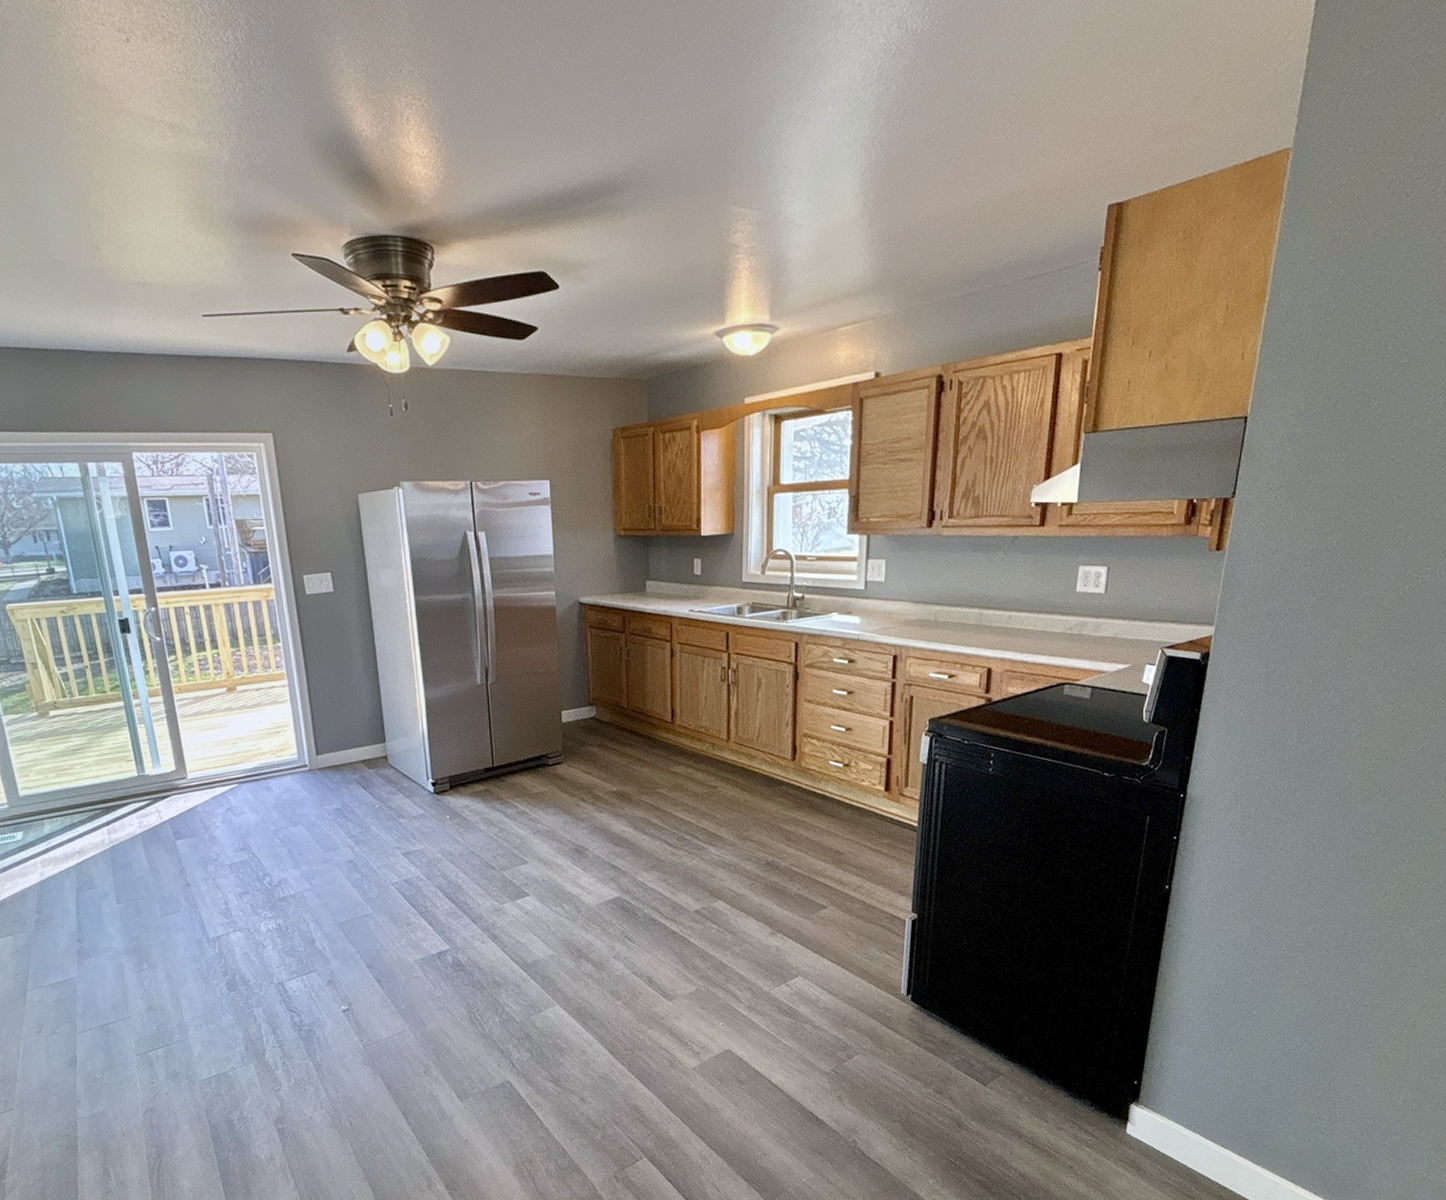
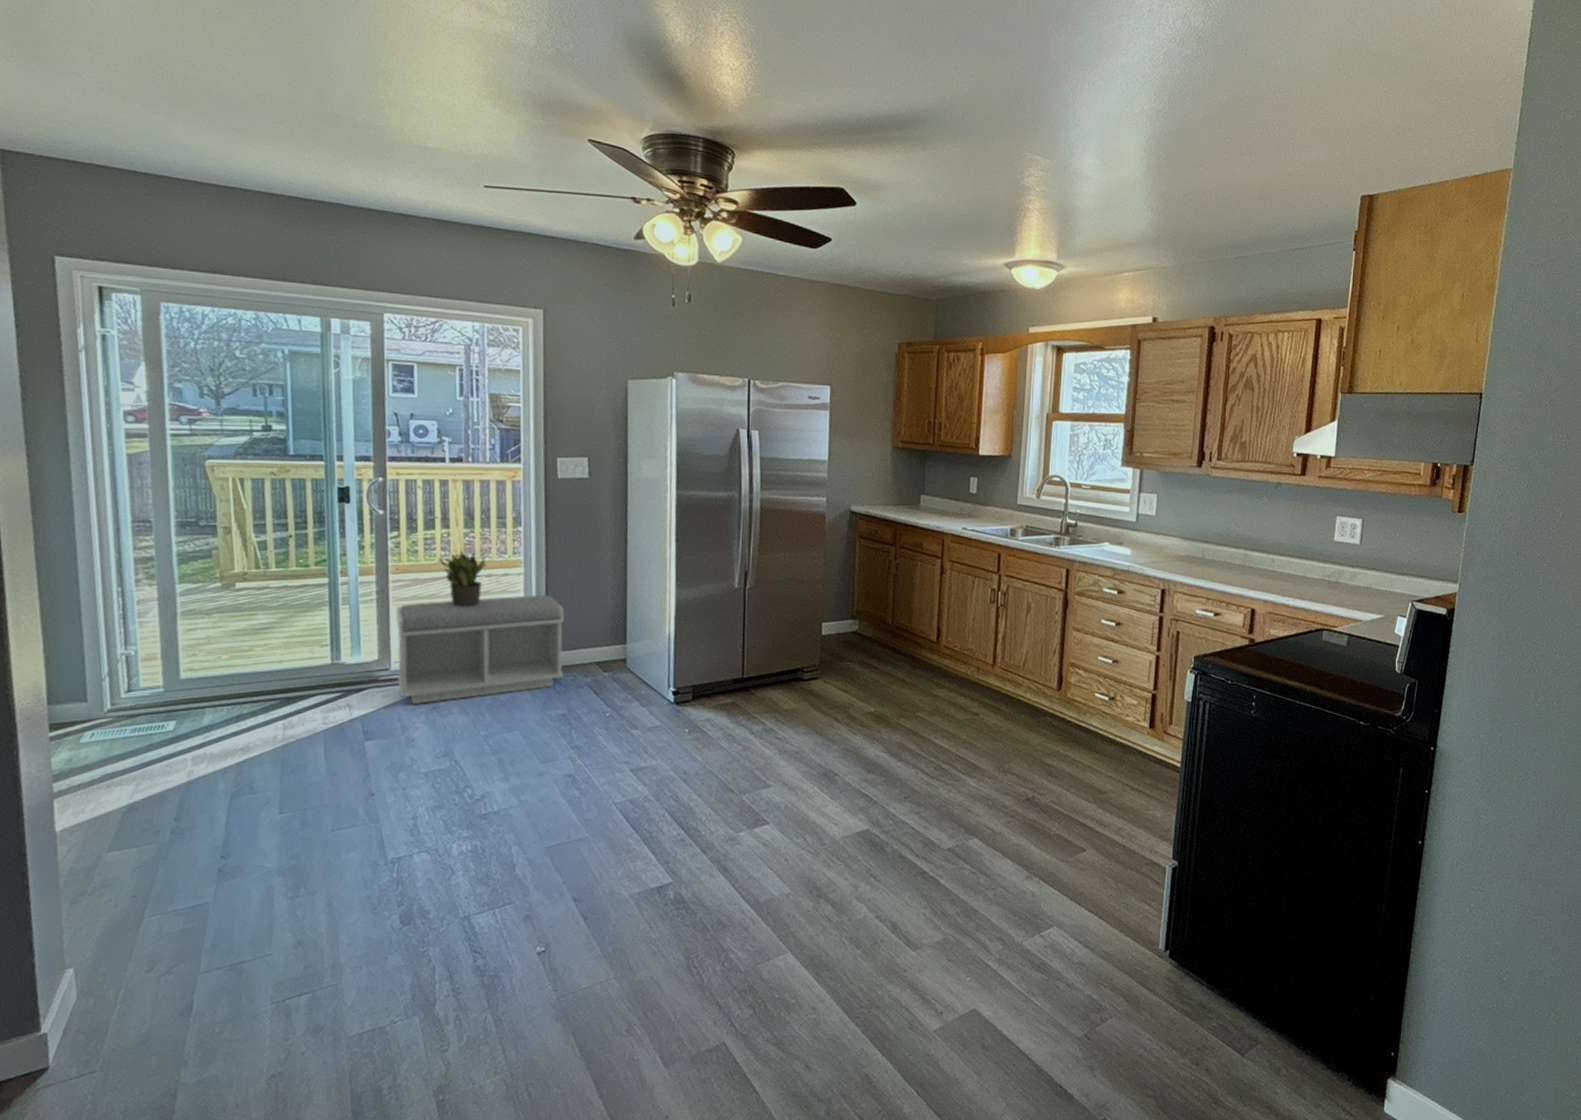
bench: none [183,702,335,808] -> present [395,594,564,705]
potted plant: none [214,667,256,718] -> present [439,549,487,606]

